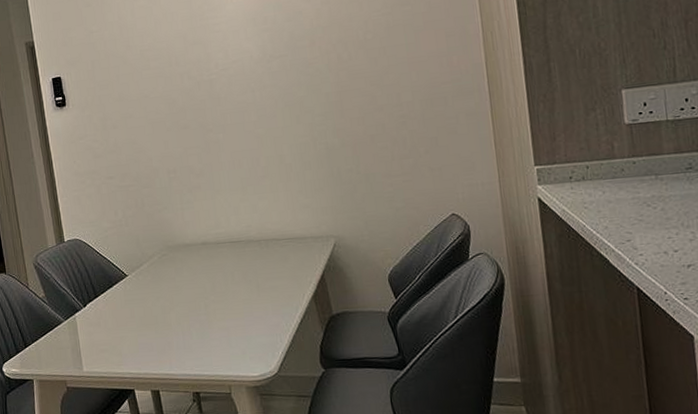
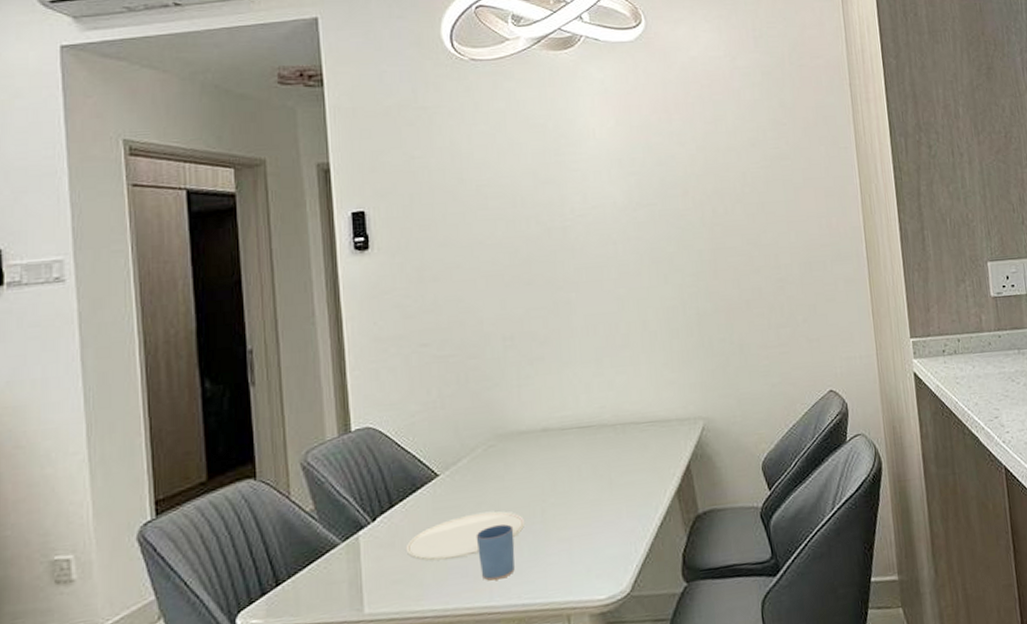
plate: none [108,304,193,338] -> present [405,511,526,561]
mug: none [157,314,187,355] -> present [476,524,515,581]

